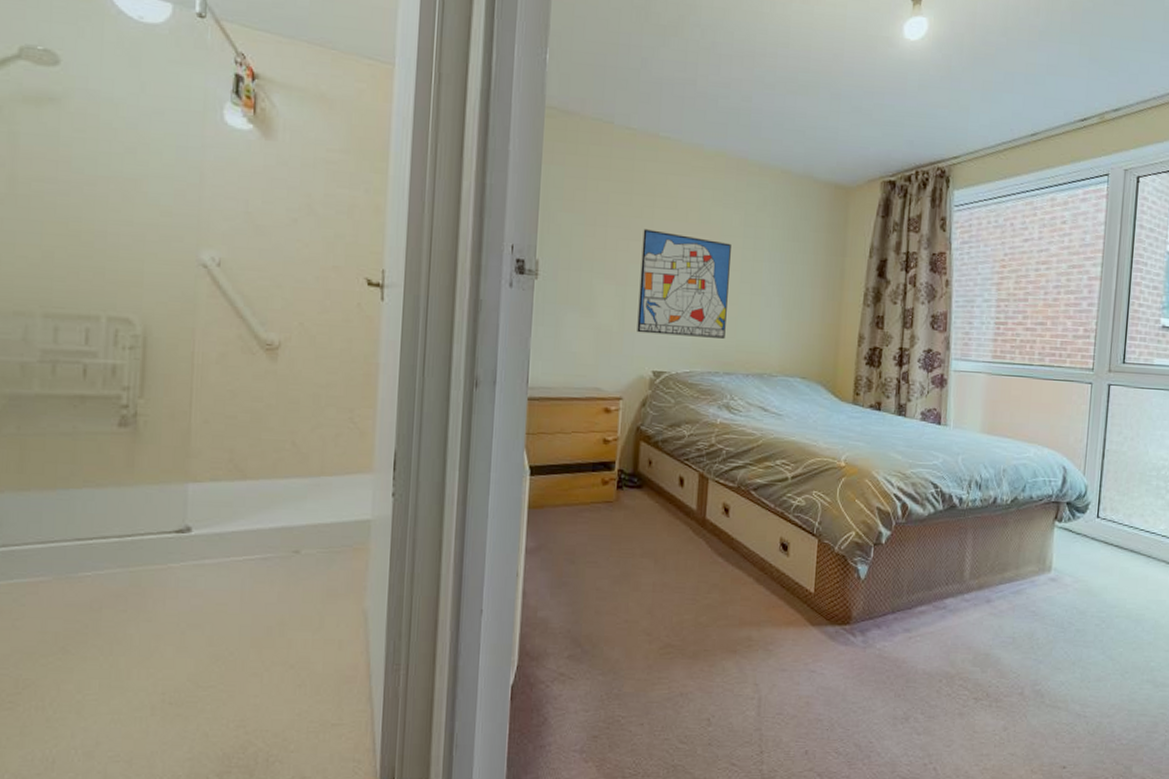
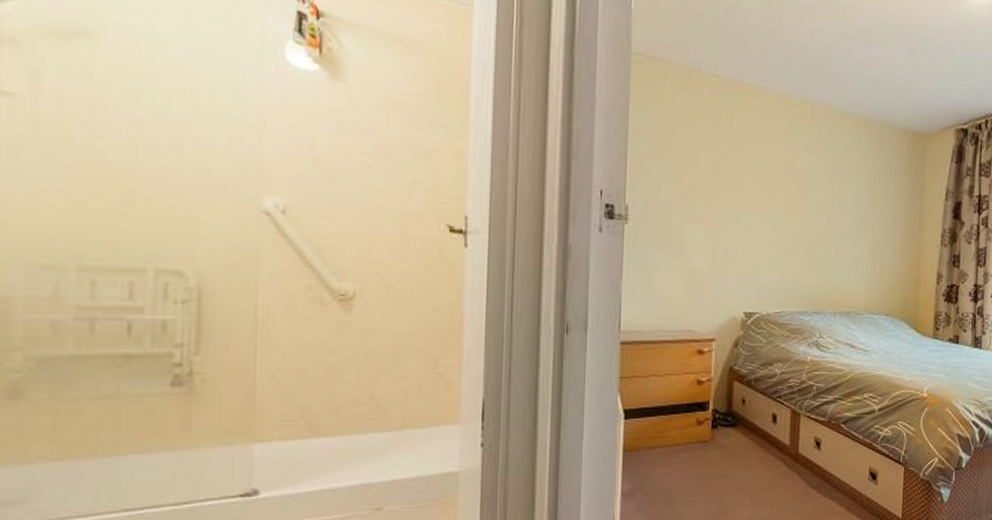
wall art: present [637,229,731,339] -> none [728,174,817,279]

